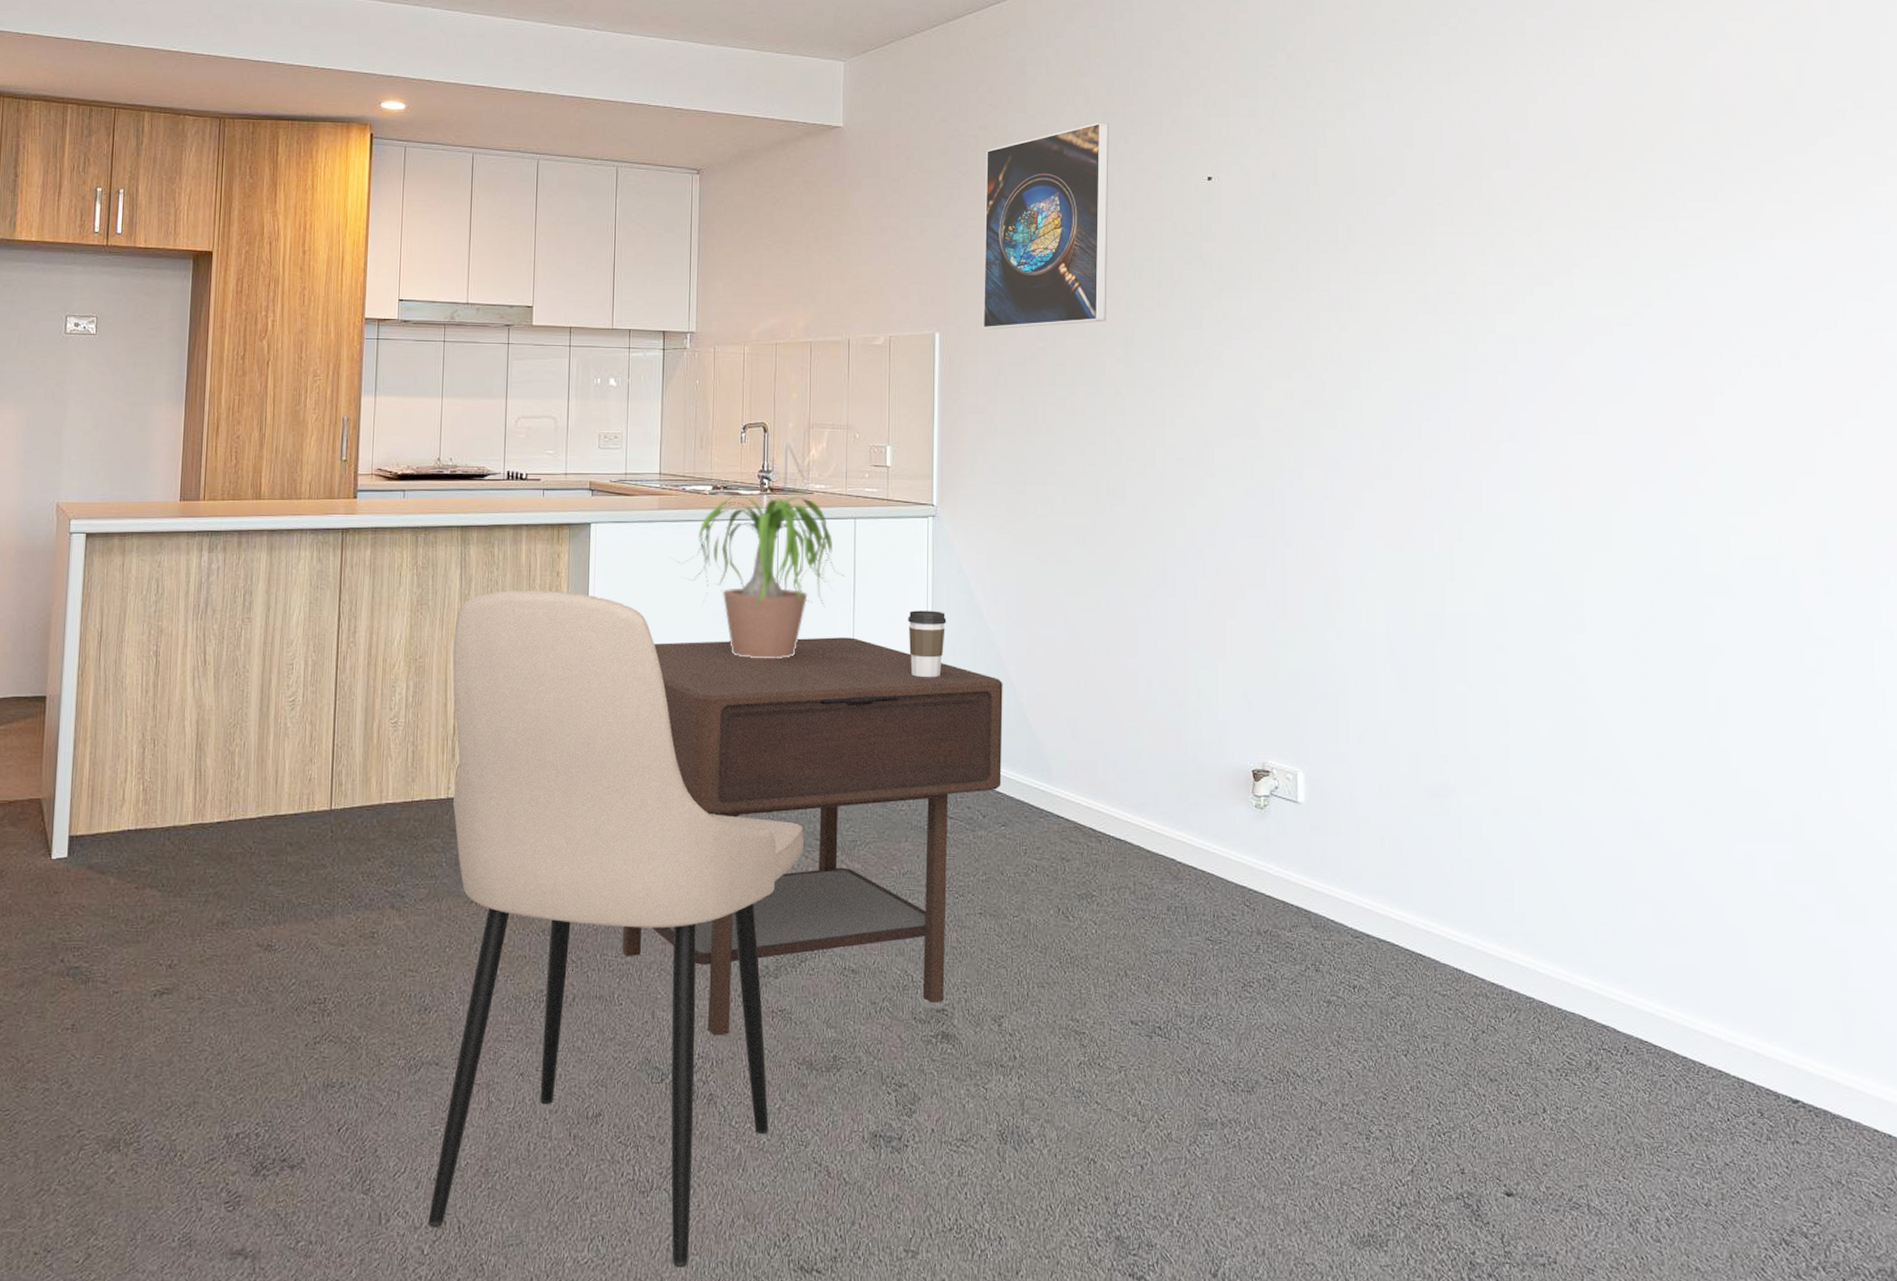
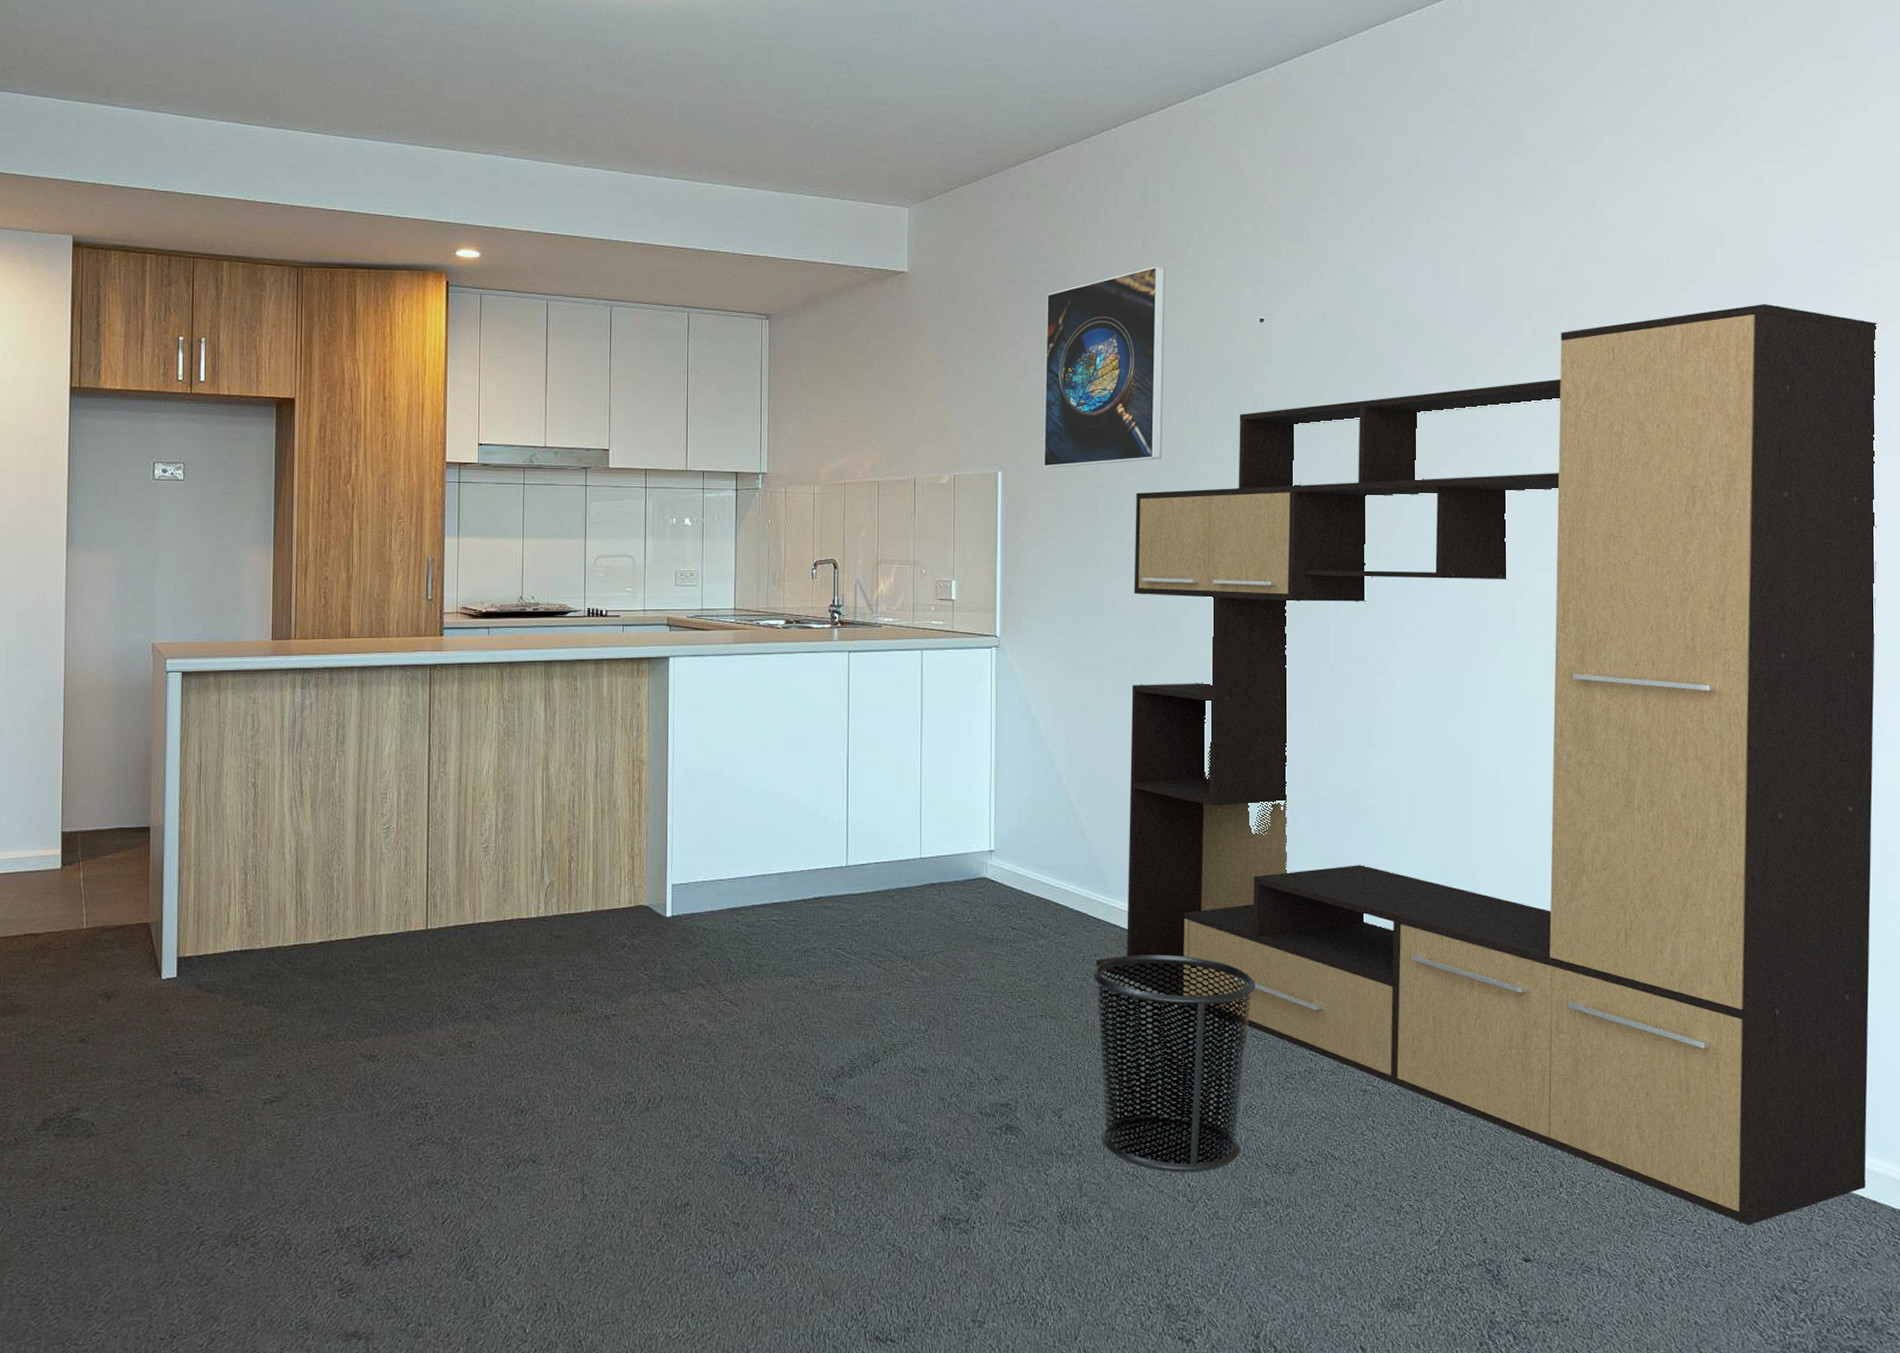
dining chair: present [428,589,804,1268] -> none [529,721,875,1340]
side table: present [623,637,1003,1036] -> none [706,762,1063,1131]
potted plant: present [675,495,845,659] -> none [750,629,912,783]
coffee cup: present [908,610,947,677] -> none [973,736,1010,798]
trash can: none [1034,848,1210,1089] -> present [1092,955,1256,1172]
media console: none [1038,165,1879,1161] -> present [1096,304,1878,1226]

